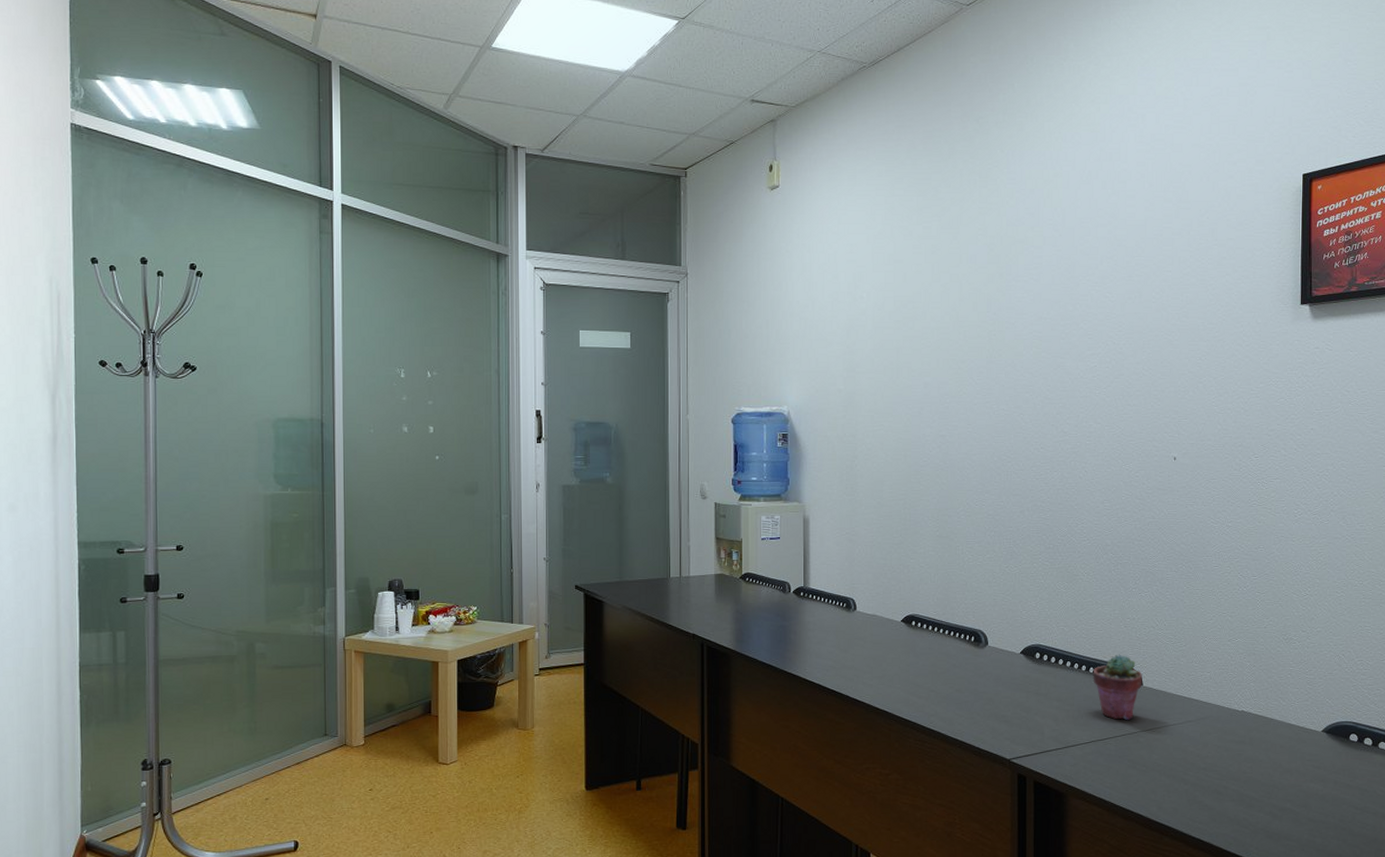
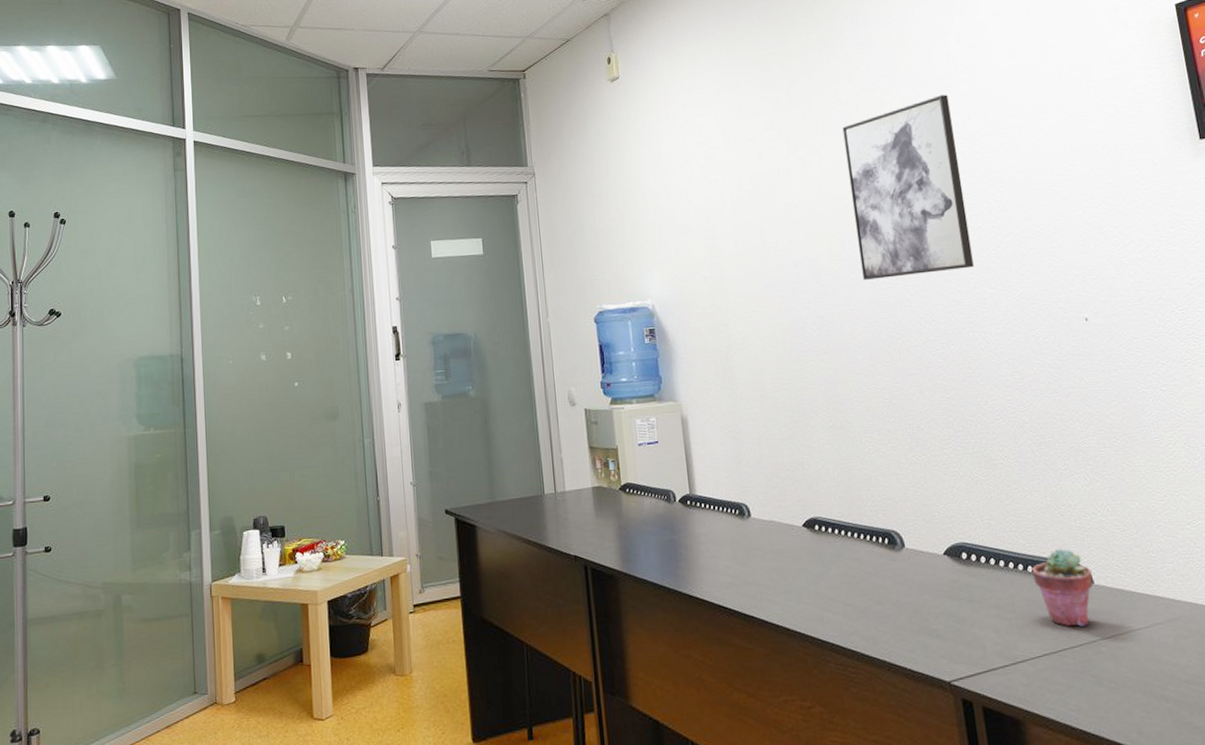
wall art: none [984,238,1086,406] -> present [842,94,974,280]

